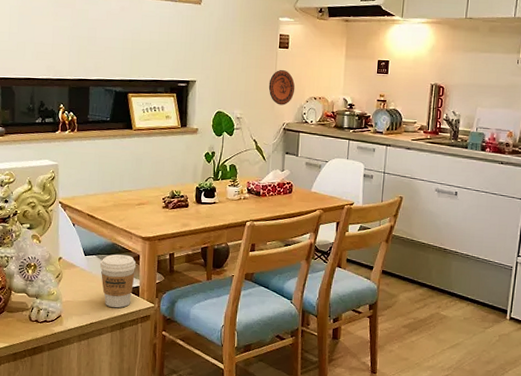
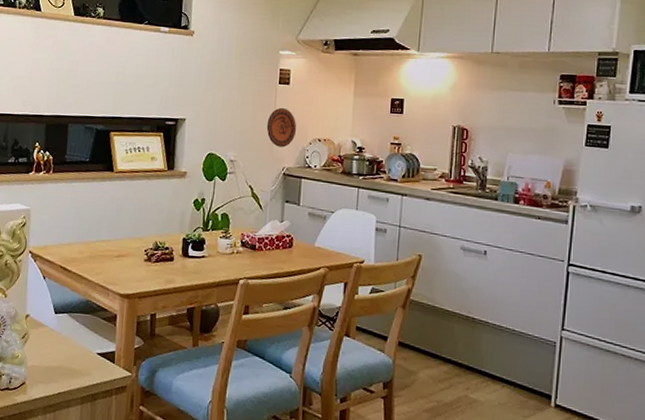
coffee cup: present [99,254,136,308] -> none [71,312,113,376]

